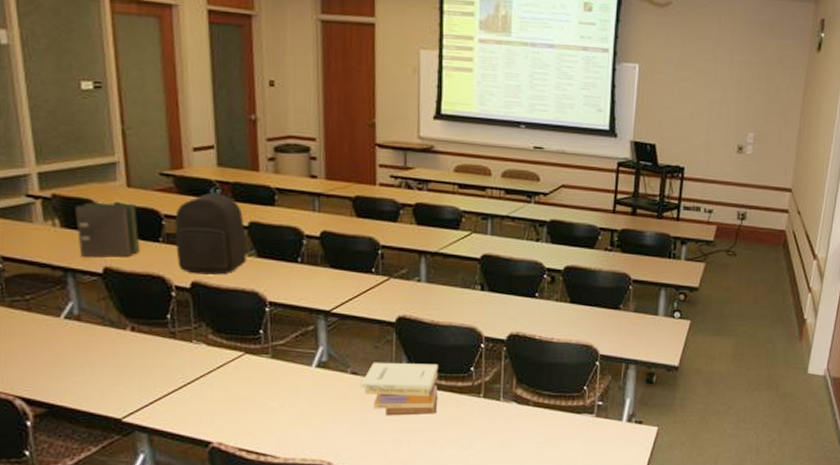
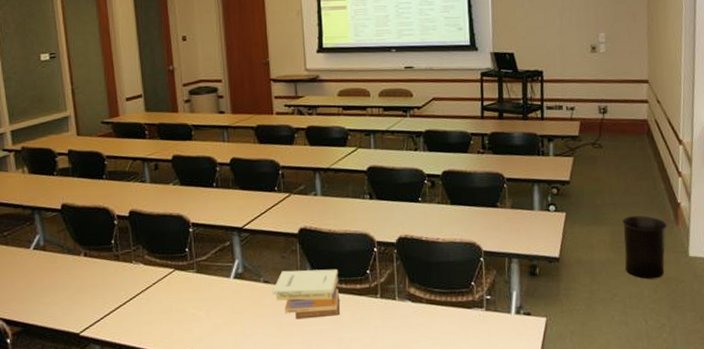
binder: present [76,202,140,258] -> none [39,149,89,197]
backpack: present [175,185,247,275] -> none [114,127,172,204]
waste bin: none [744,329,791,394] -> present [622,215,667,279]

